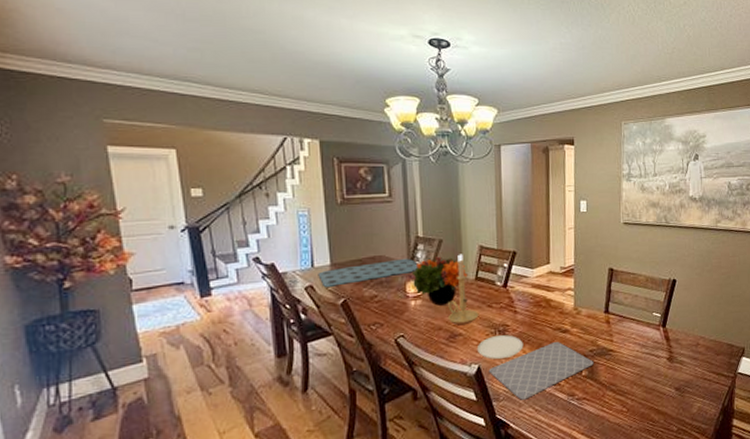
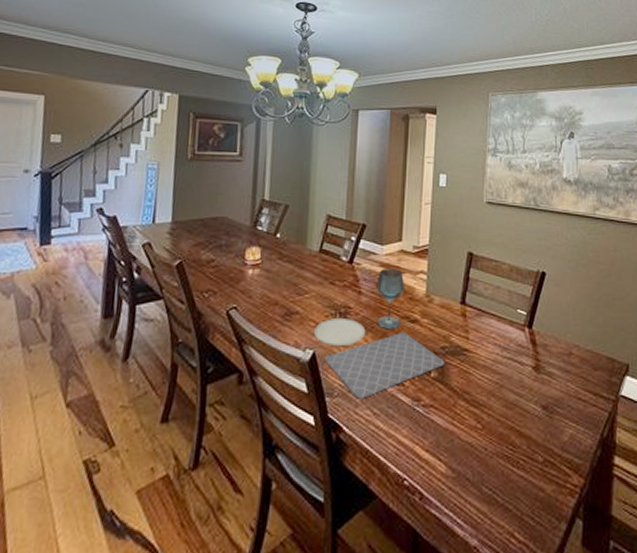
placemat: present [318,258,418,288] -> none [157,222,261,247]
flower arrangement: present [412,256,468,306] -> none [252,223,312,277]
candle holder: present [447,254,479,326] -> none [285,222,320,303]
wine glass: none [530,288,556,341] -> present [376,268,405,330]

